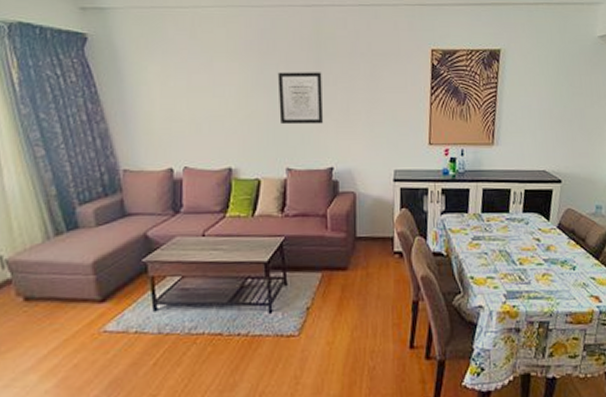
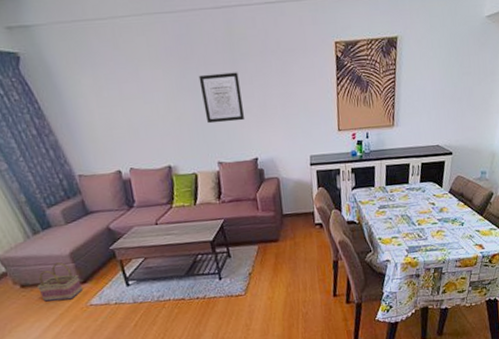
basket: none [43,273,100,323] -> present [36,262,84,302]

